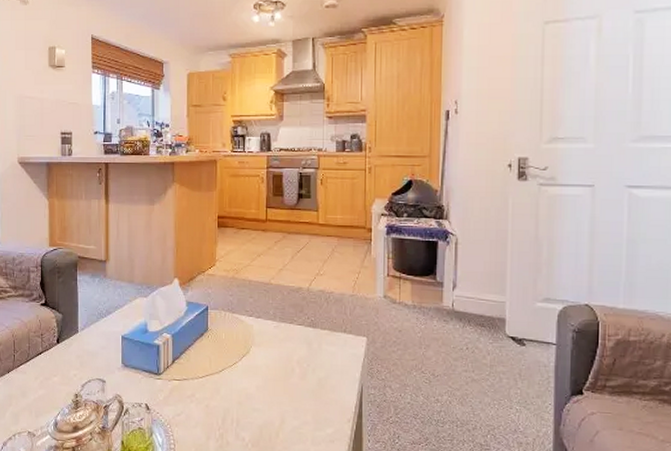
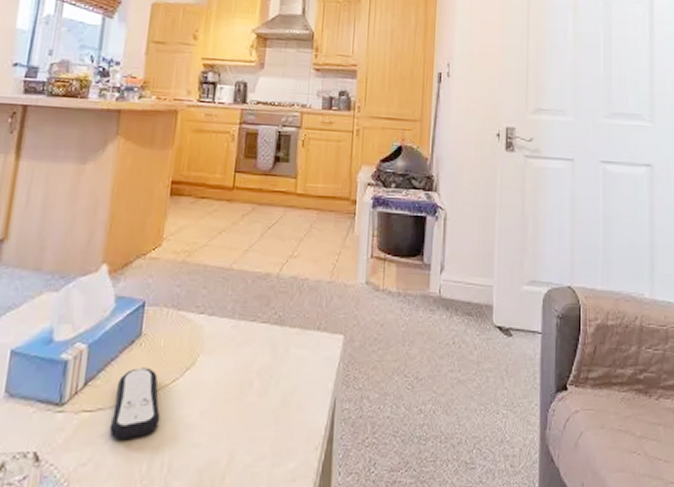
remote control: none [193,353,228,401] -> present [109,367,161,439]

